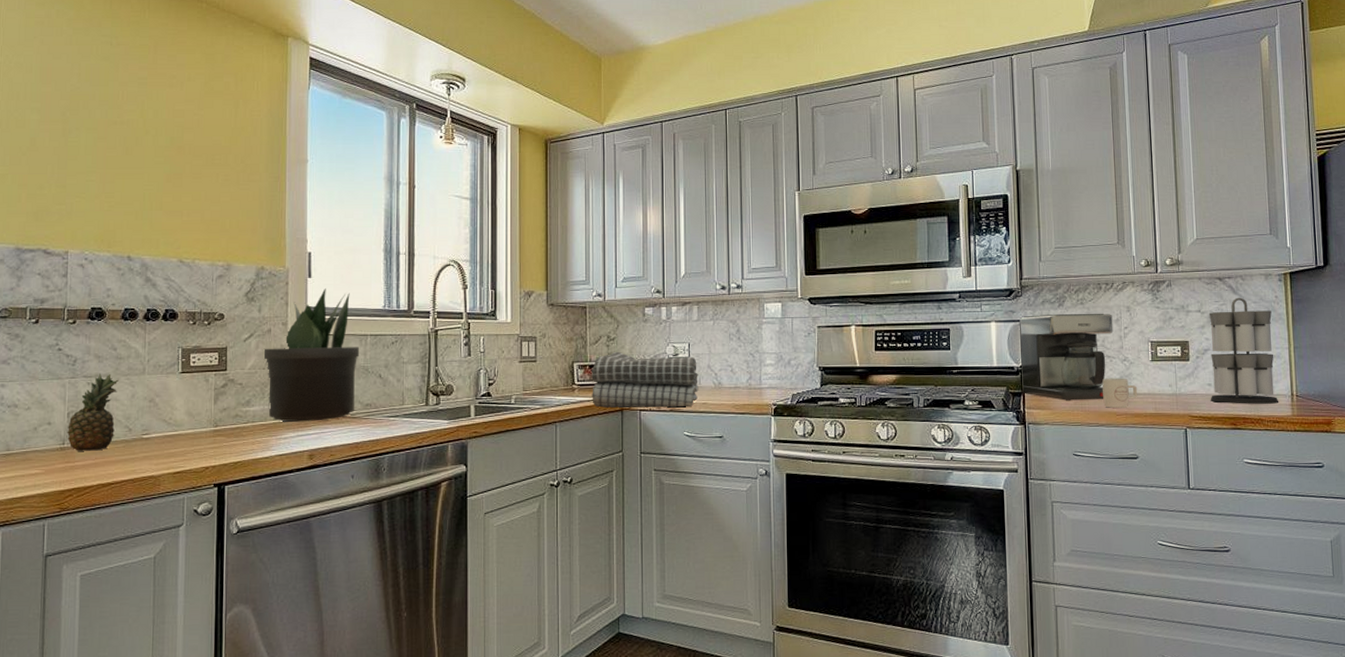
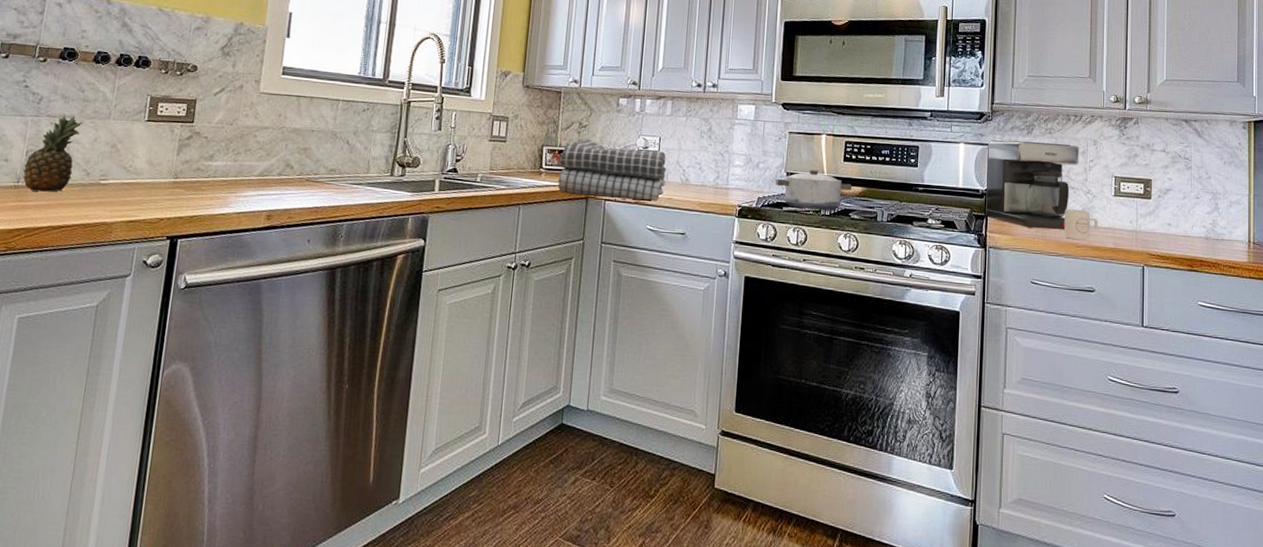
planter: present [263,288,360,422] -> none [230,50,331,182]
cooking pot: none [808,361,886,401] -> present [775,169,852,211]
spice rack: present [1208,297,1279,404] -> none [1169,141,1236,249]

